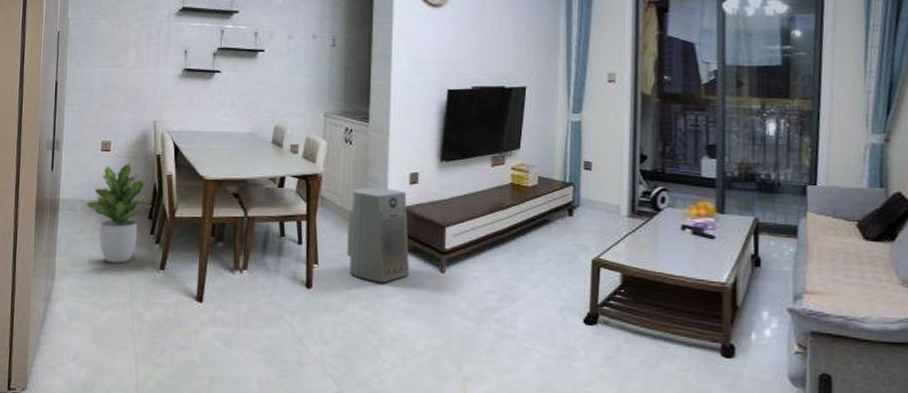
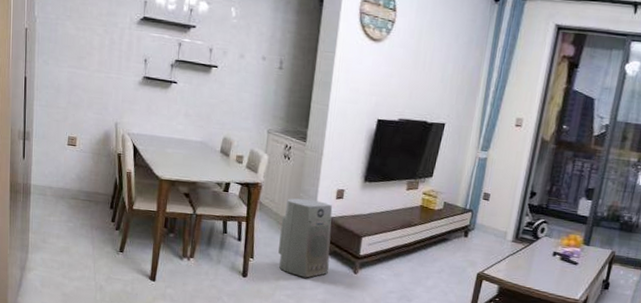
potted plant: present [85,163,152,263] -> none [54,158,113,244]

